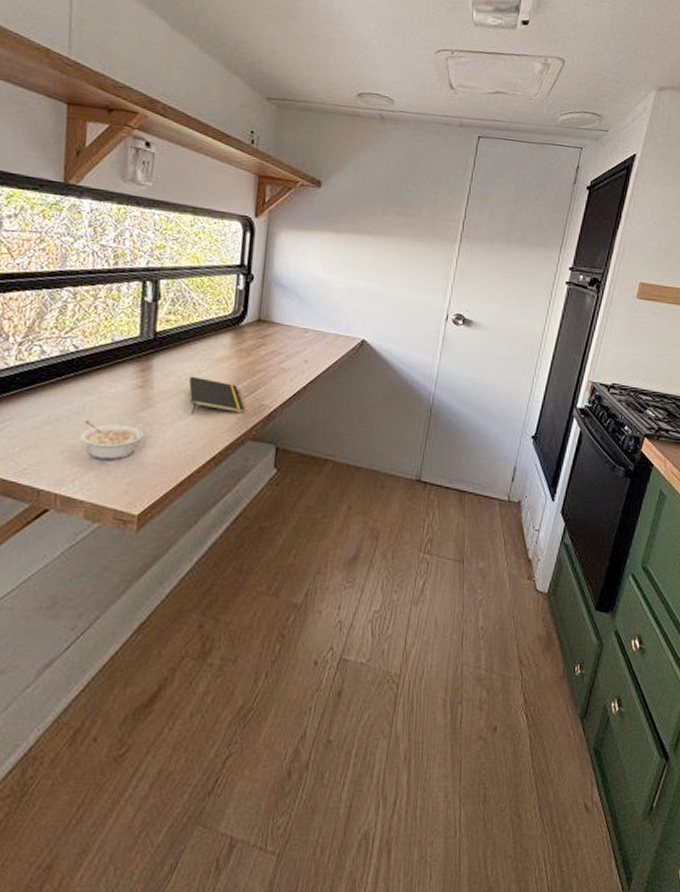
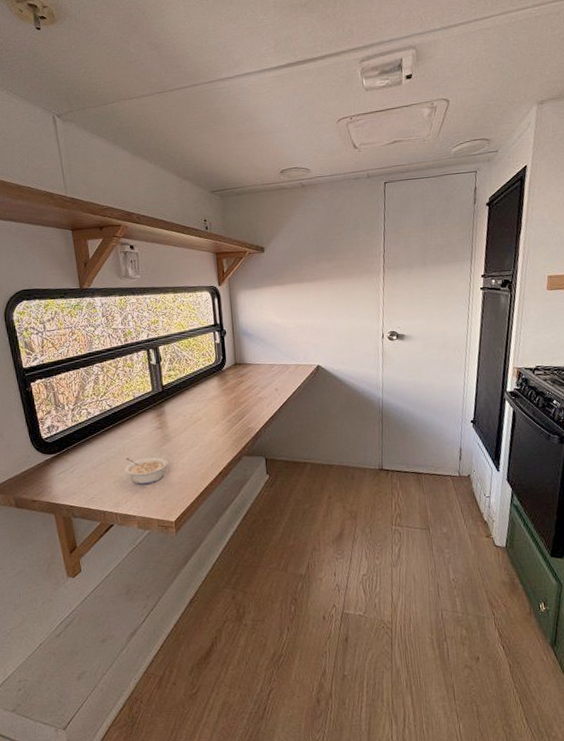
notepad: present [189,376,245,415] -> none [193,414,237,443]

